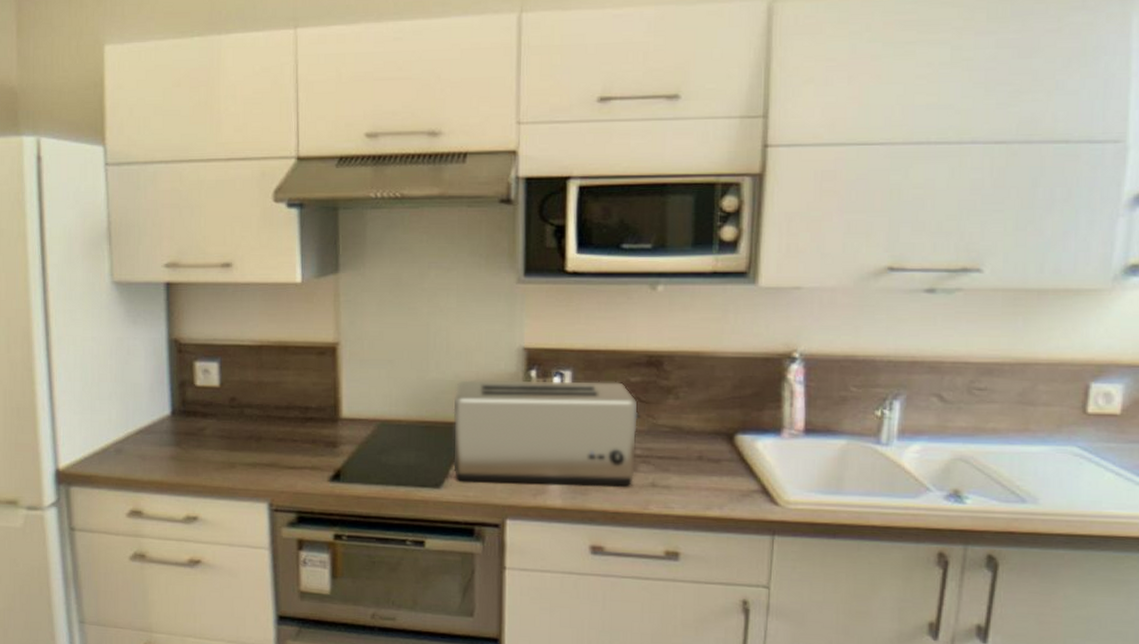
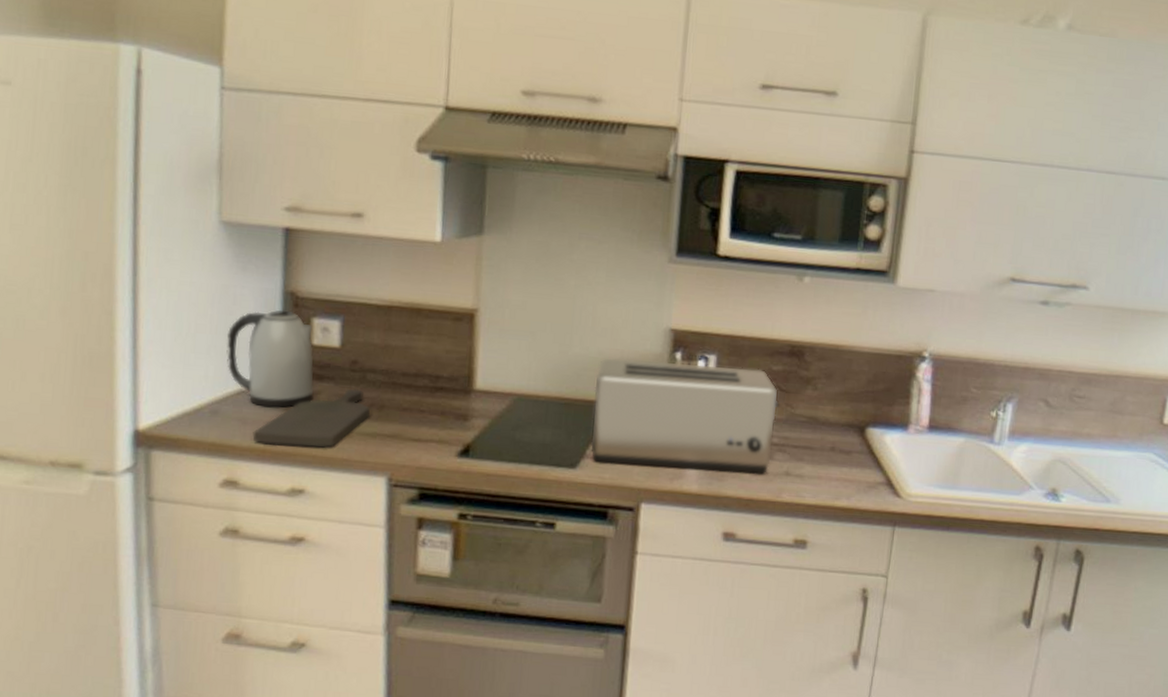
kettle: none [124,356,200,444] -> present [226,310,314,408]
cutting board: none [151,423,250,478] -> present [252,389,371,448]

